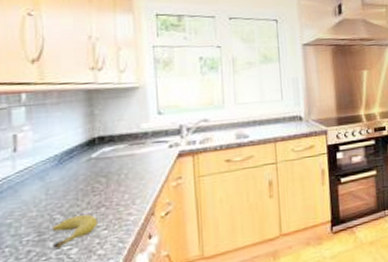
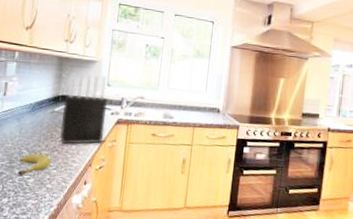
knife block: none [102,103,165,197] -> present [60,72,107,145]

